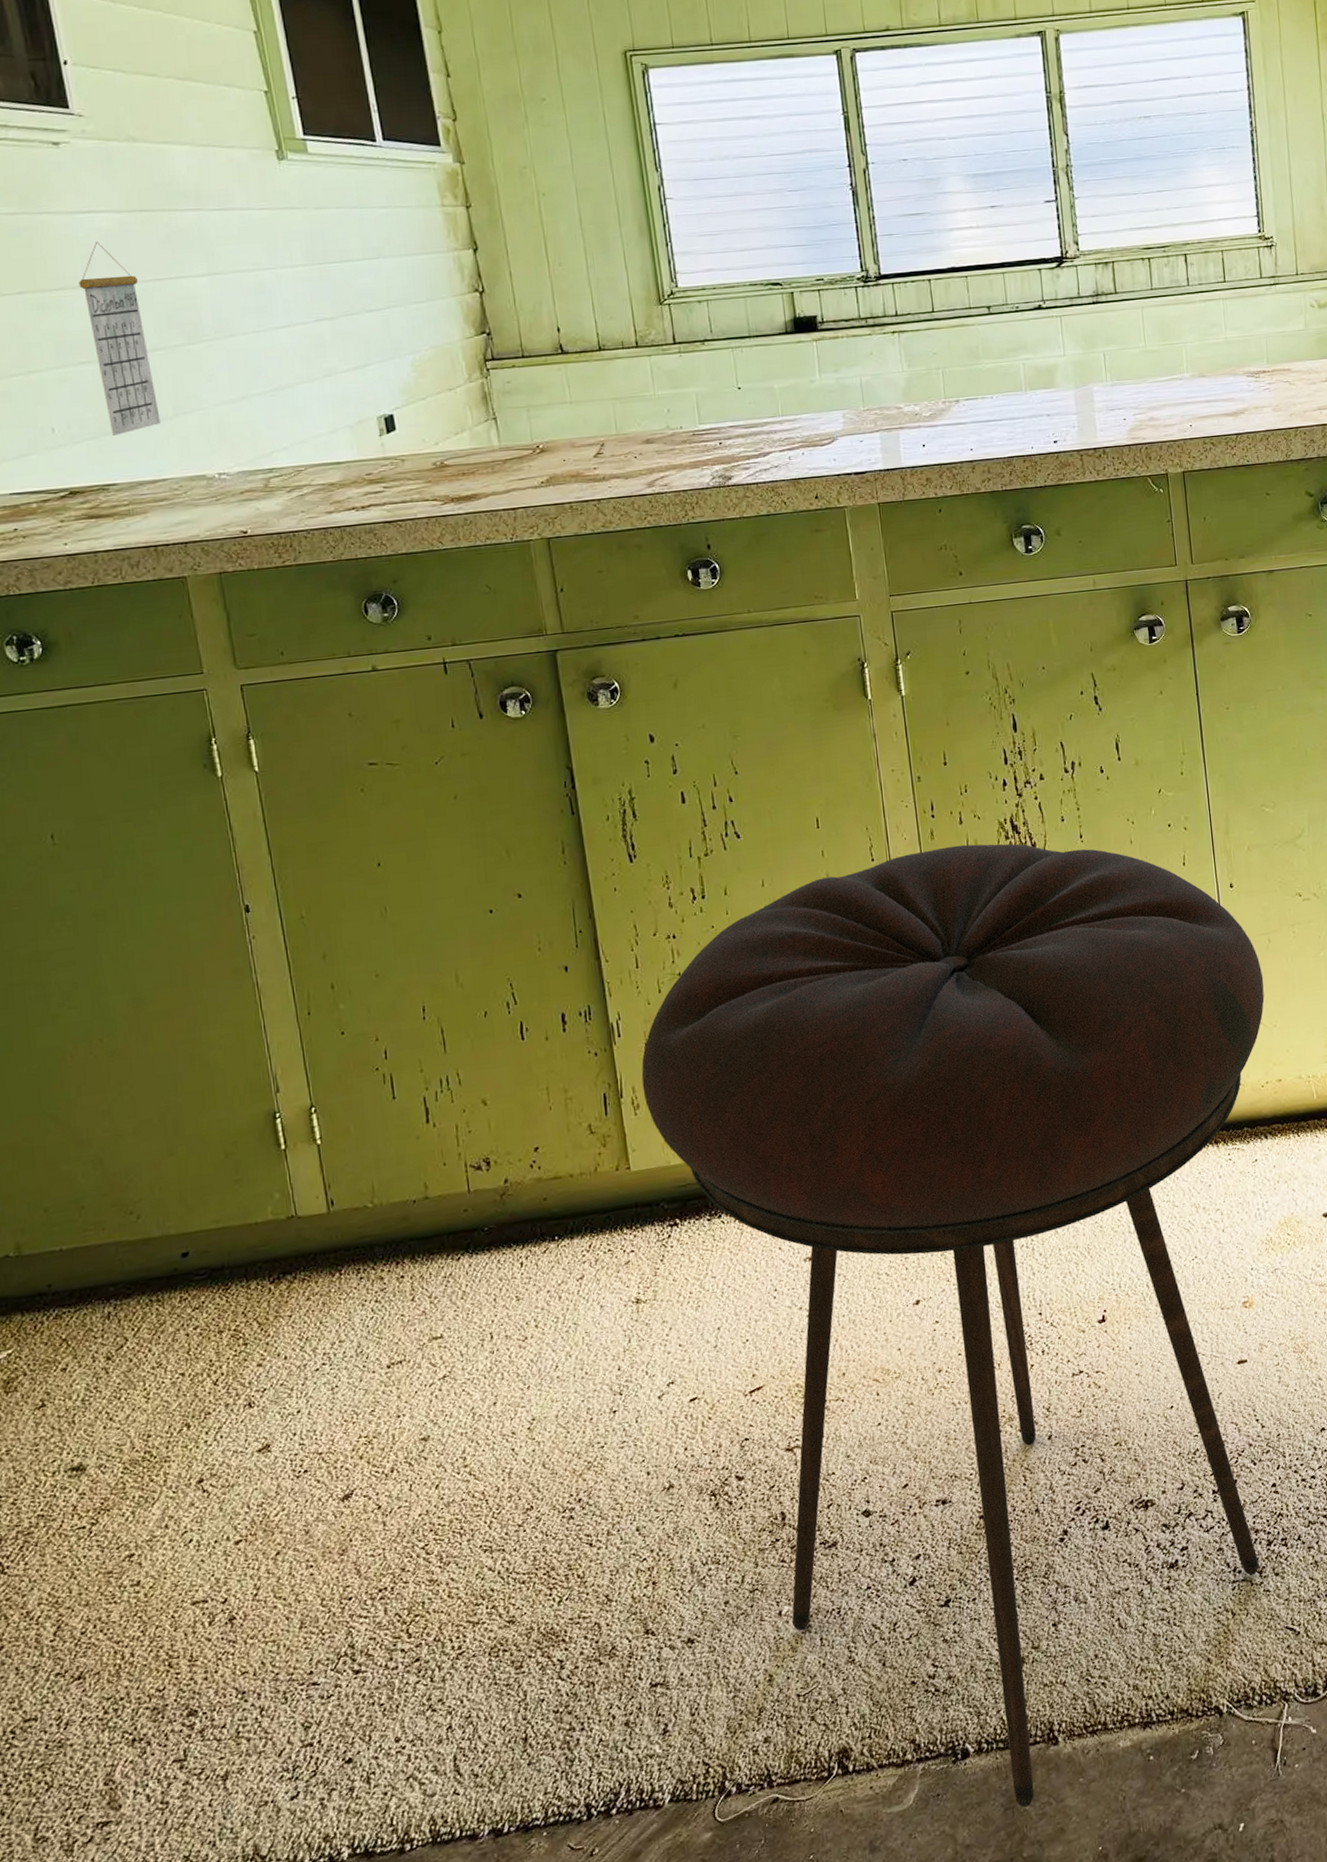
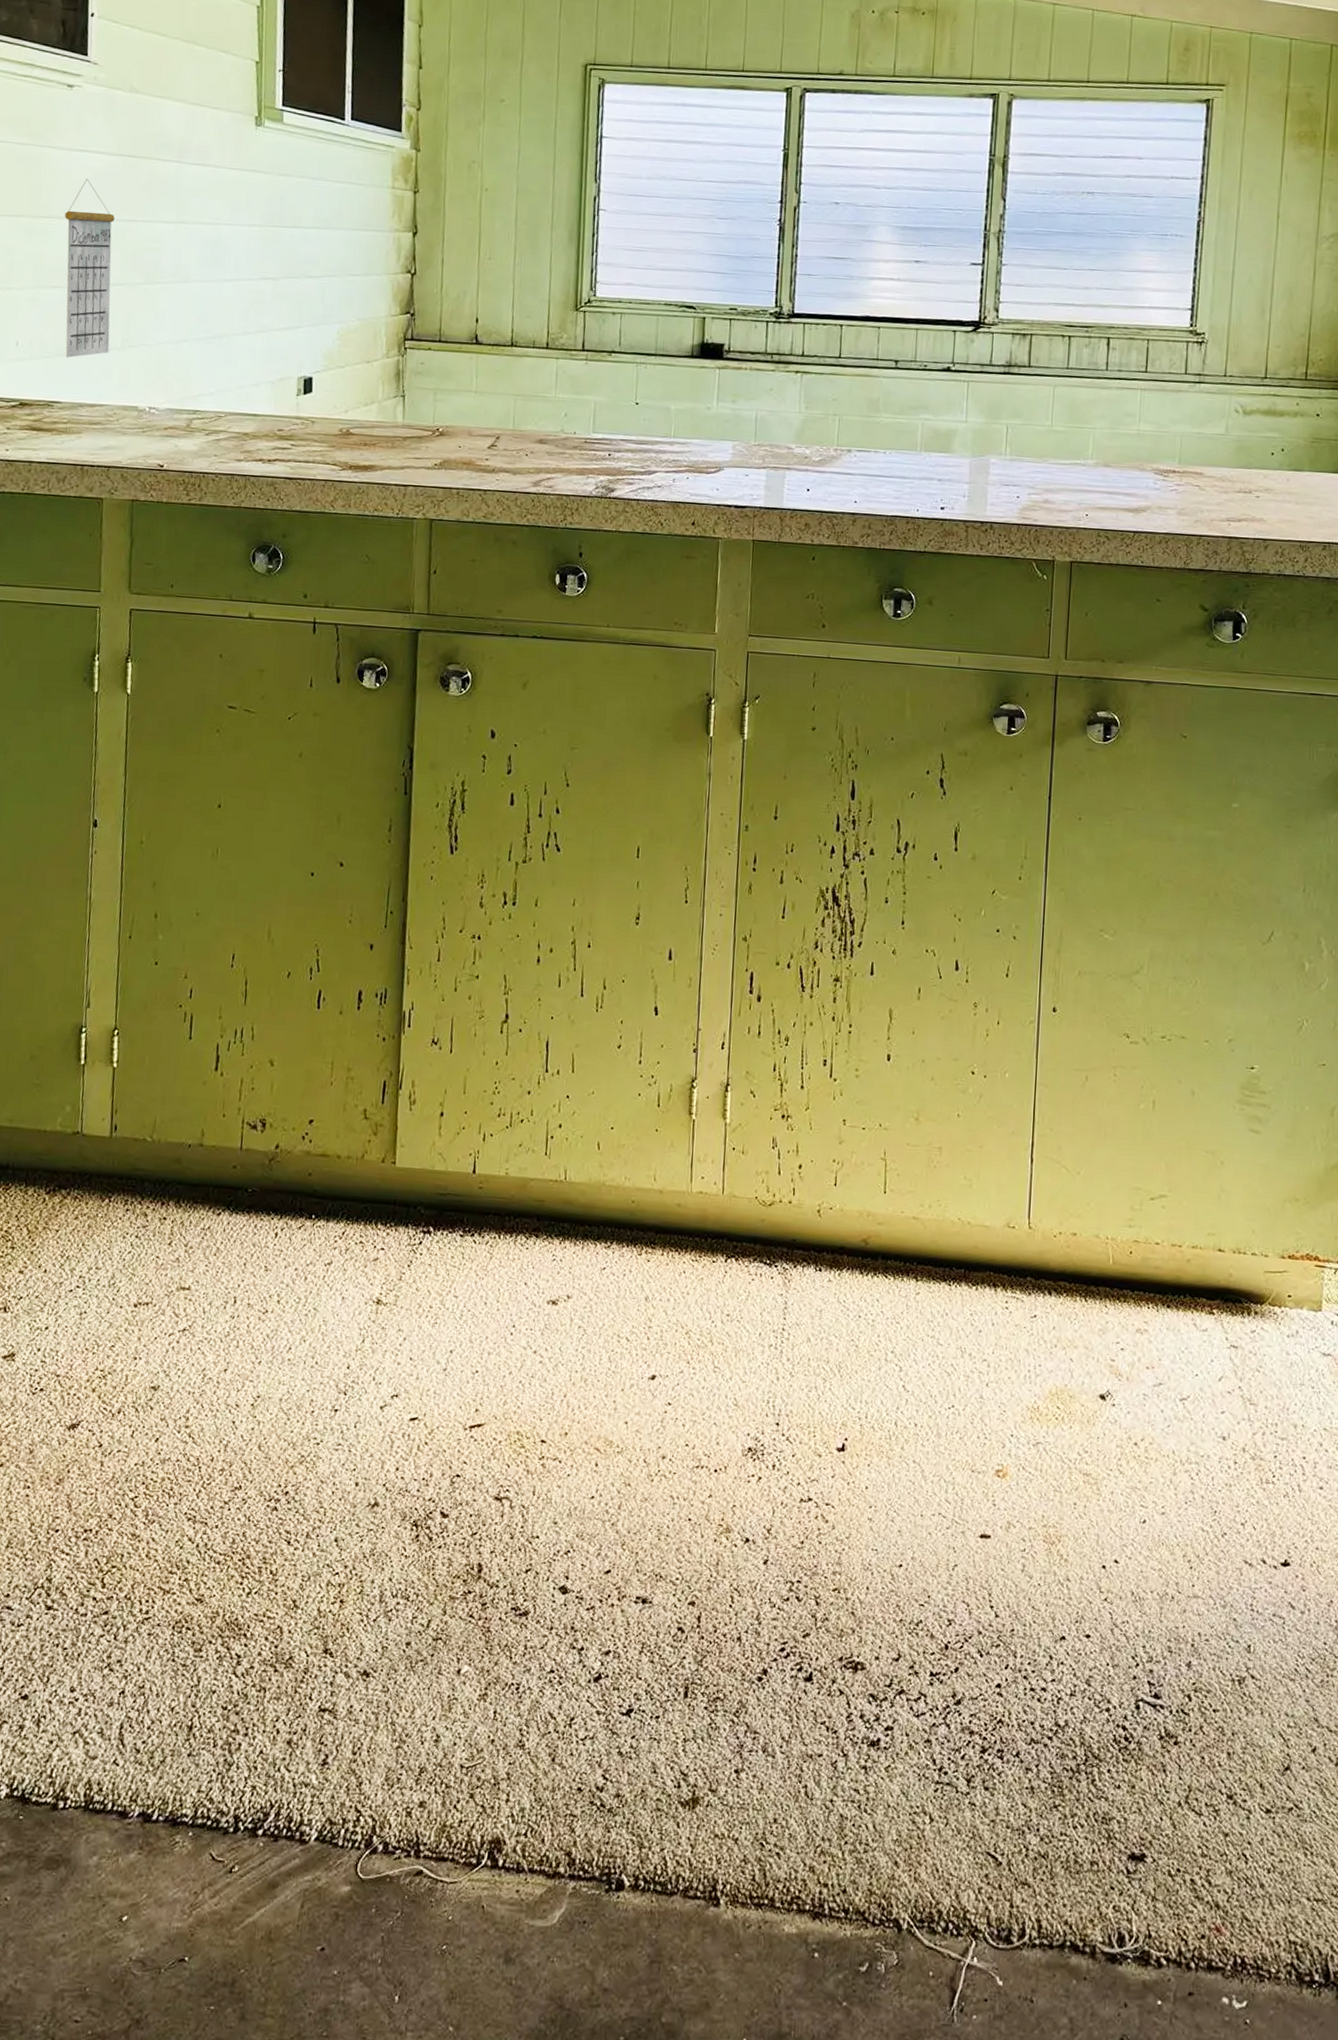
stool: present [641,843,1265,1808] -> none [421,903,1074,1967]

